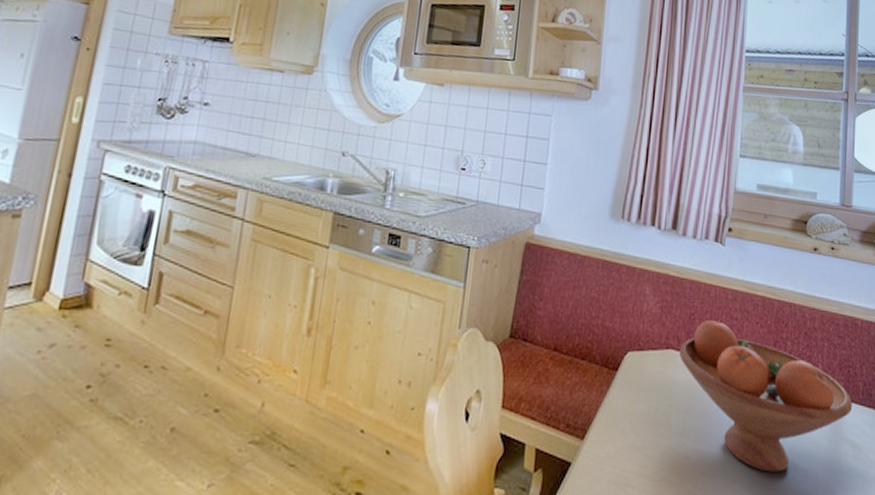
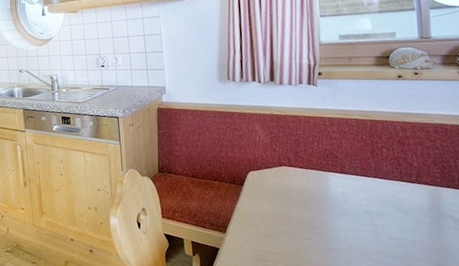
fruit bowl: present [679,319,853,472] -> none [290,141,450,244]

